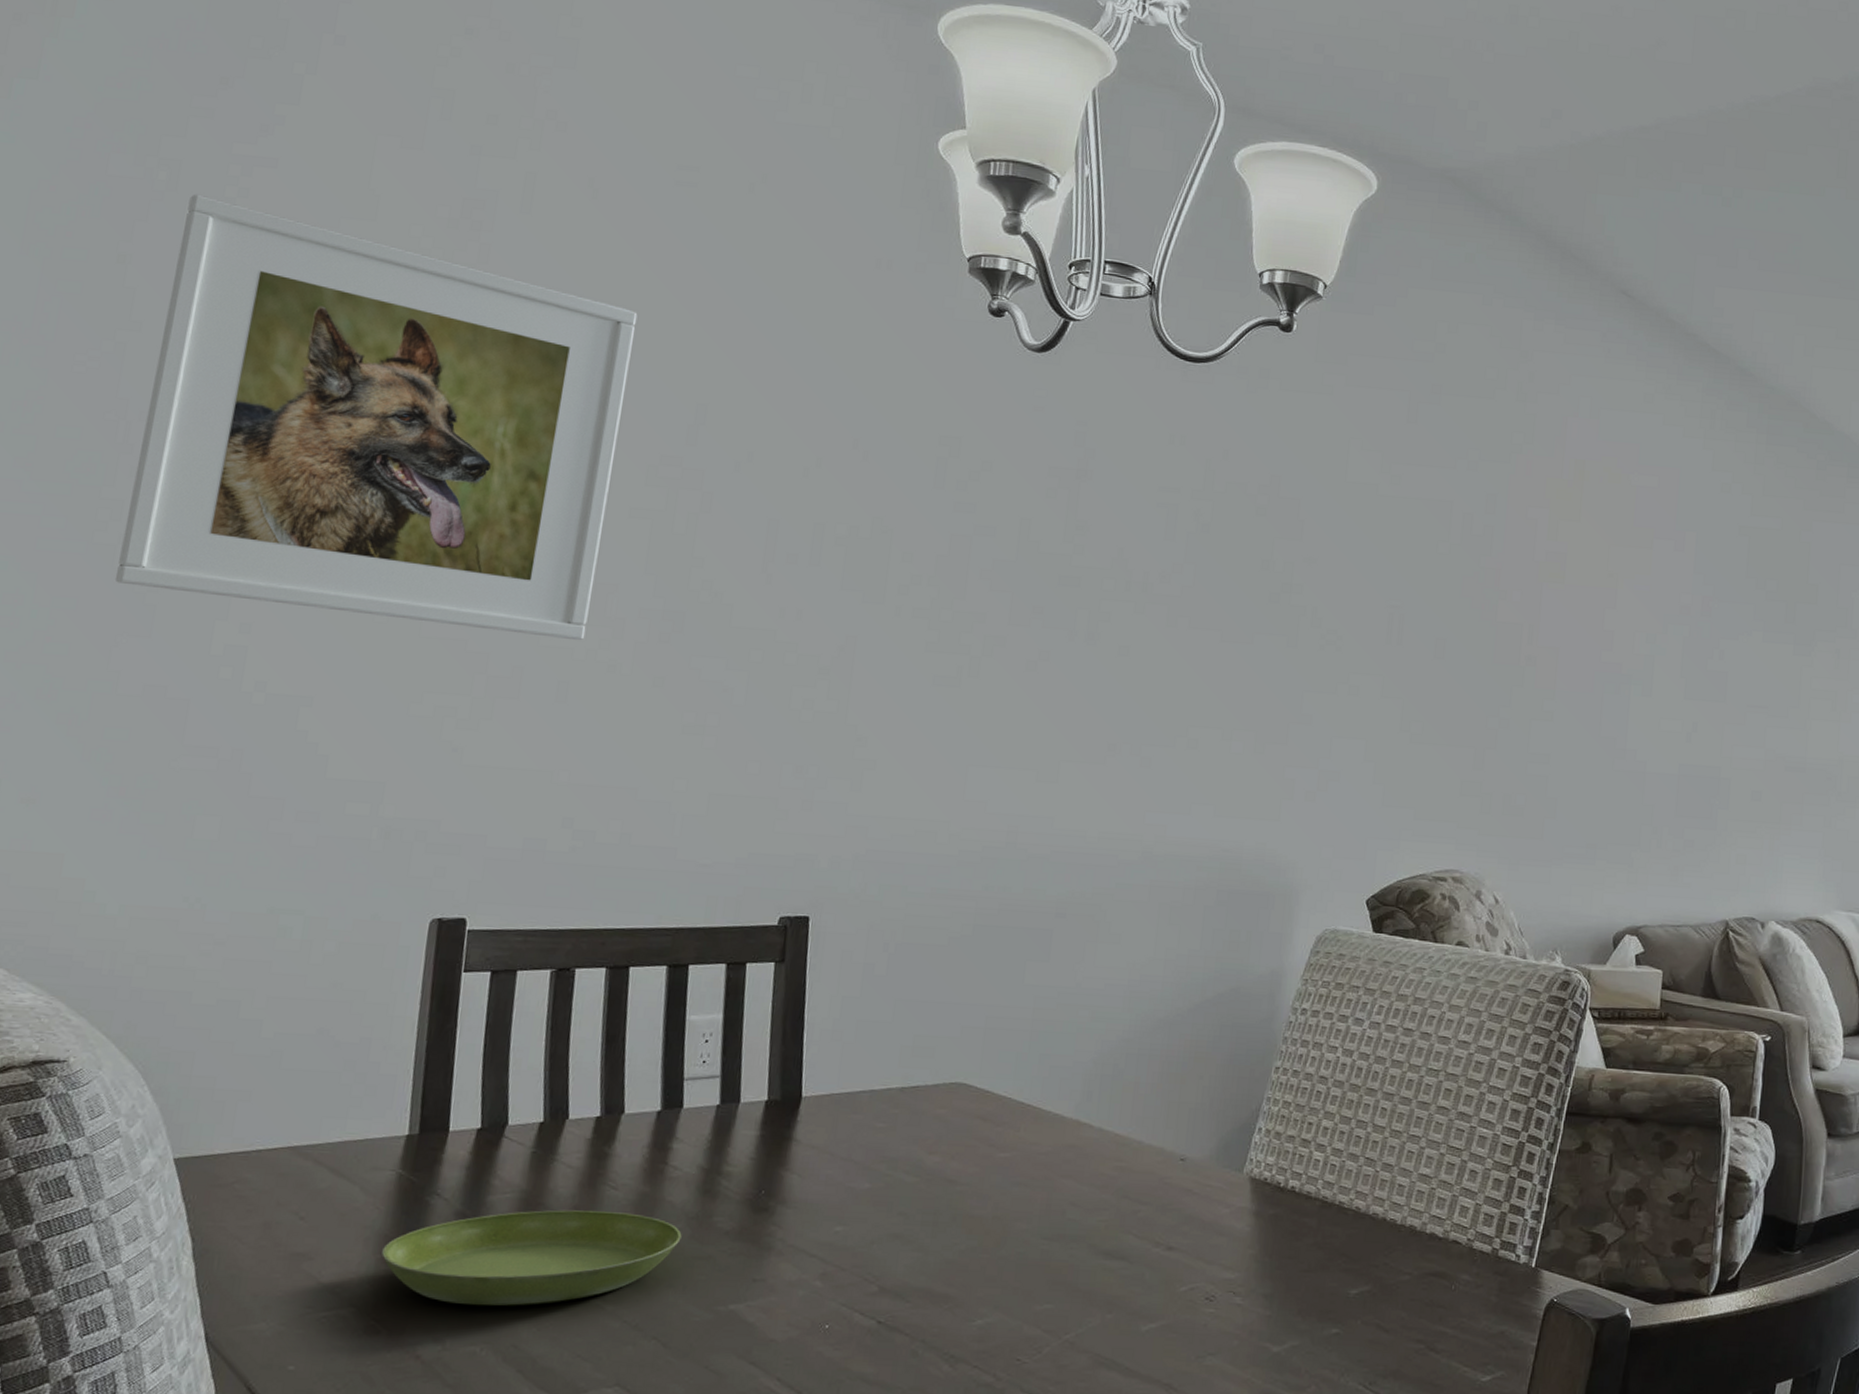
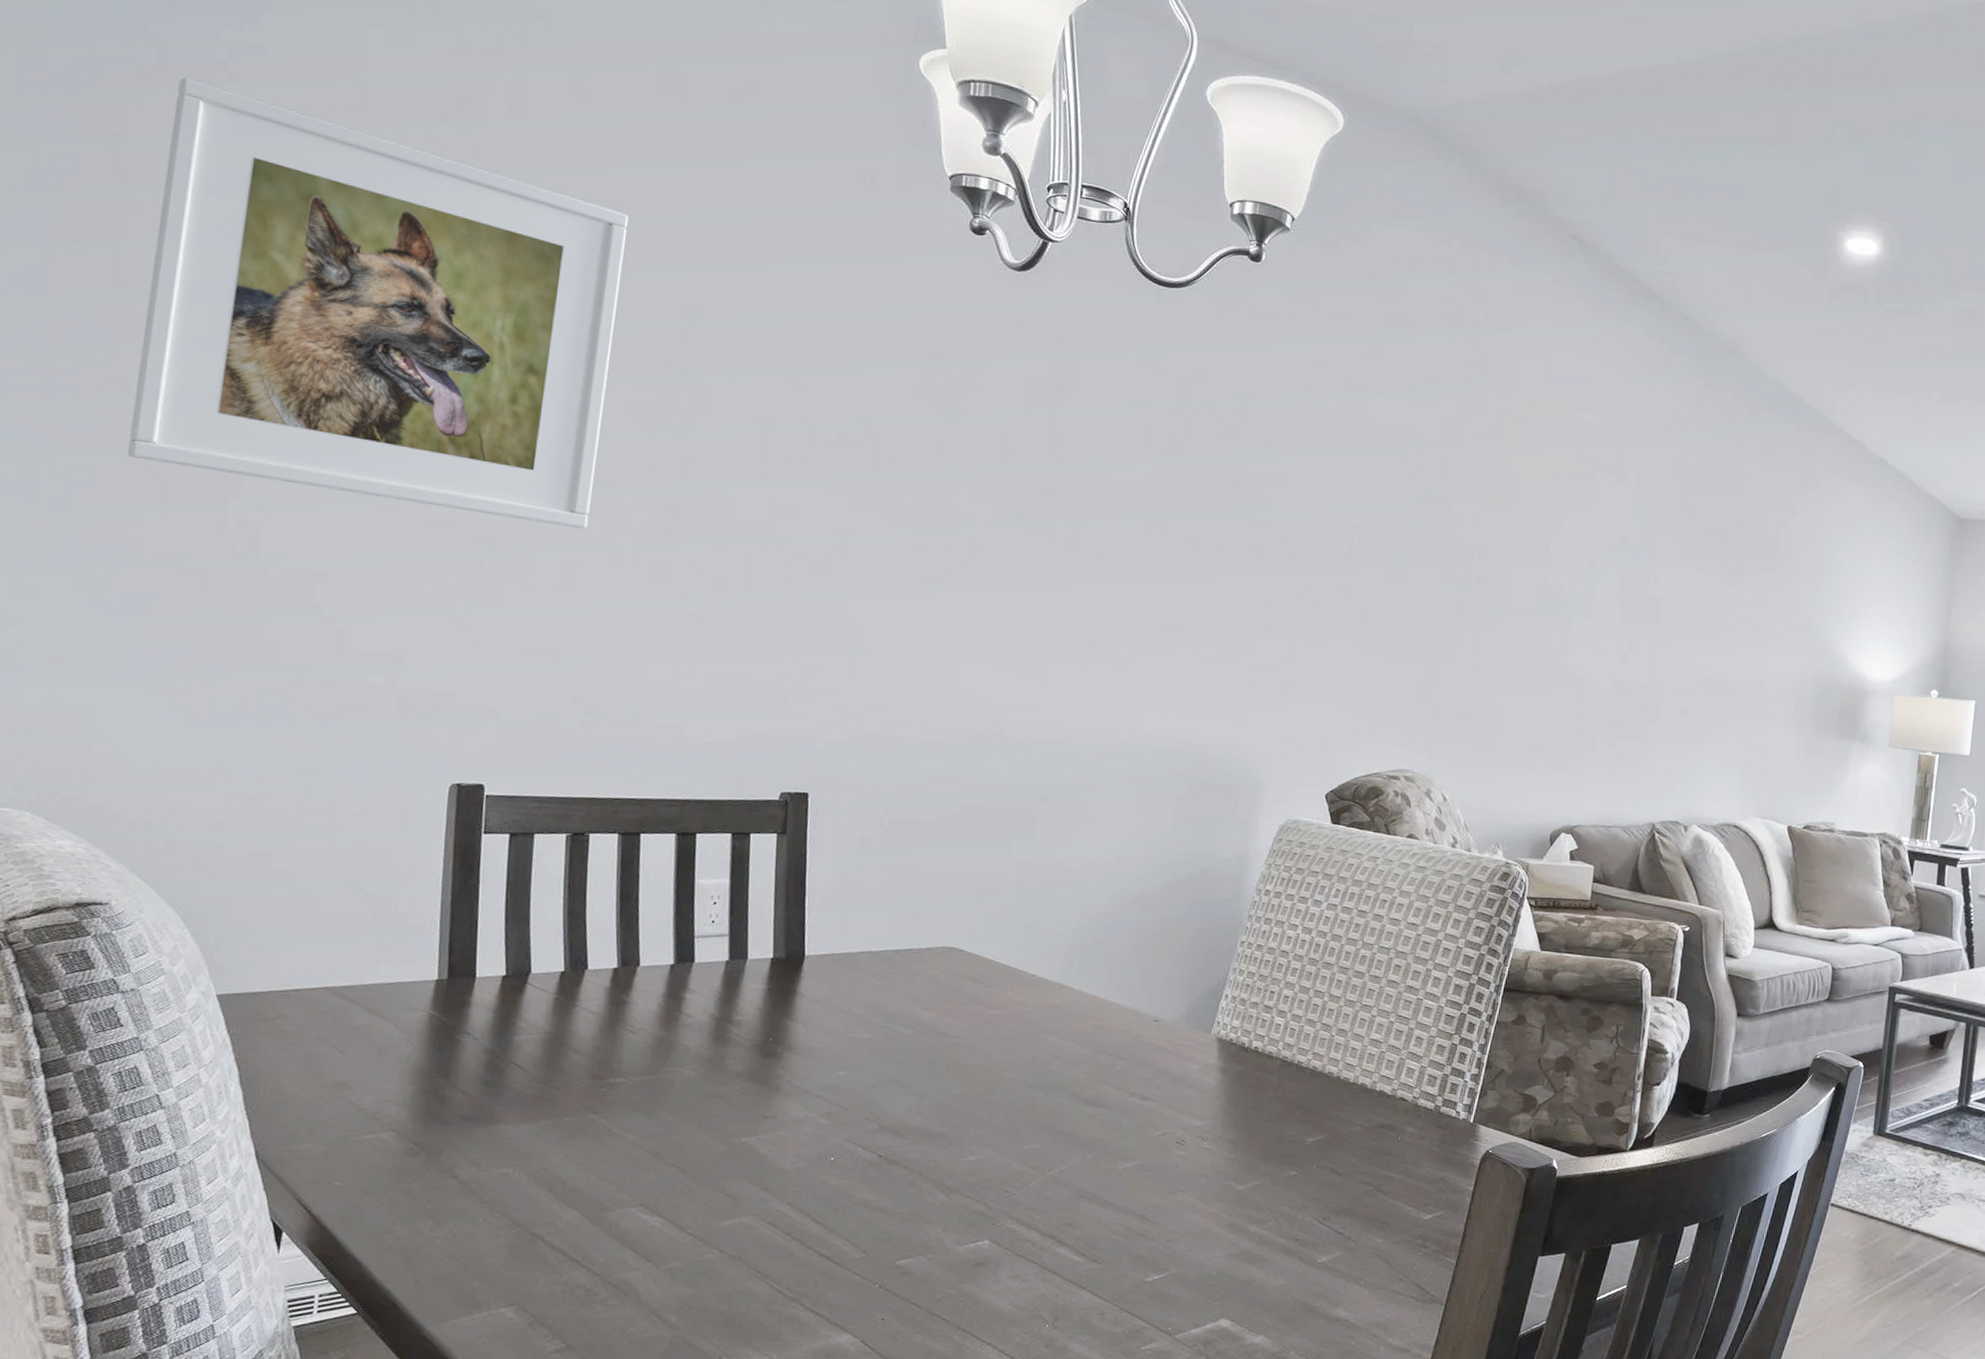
saucer: present [382,1210,682,1307] -> none [417,1050,697,1134]

